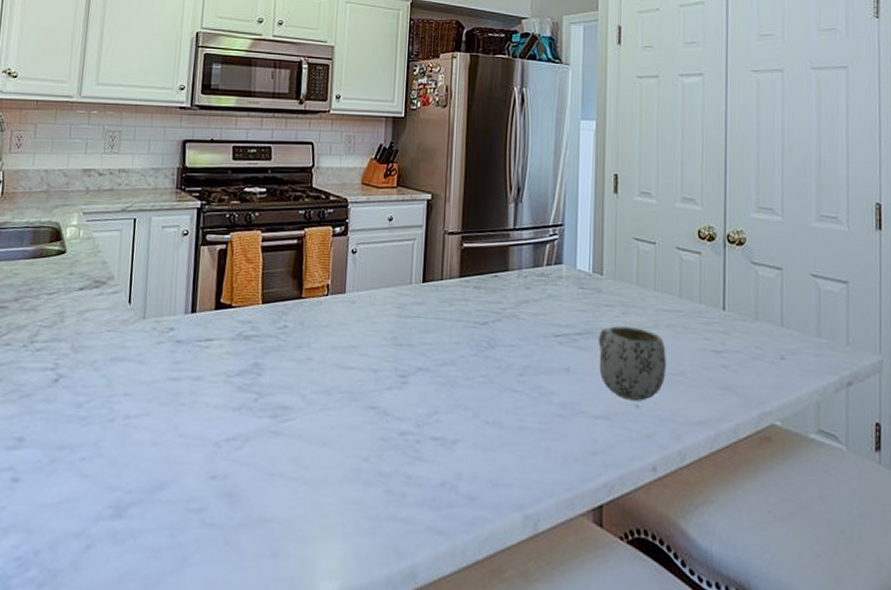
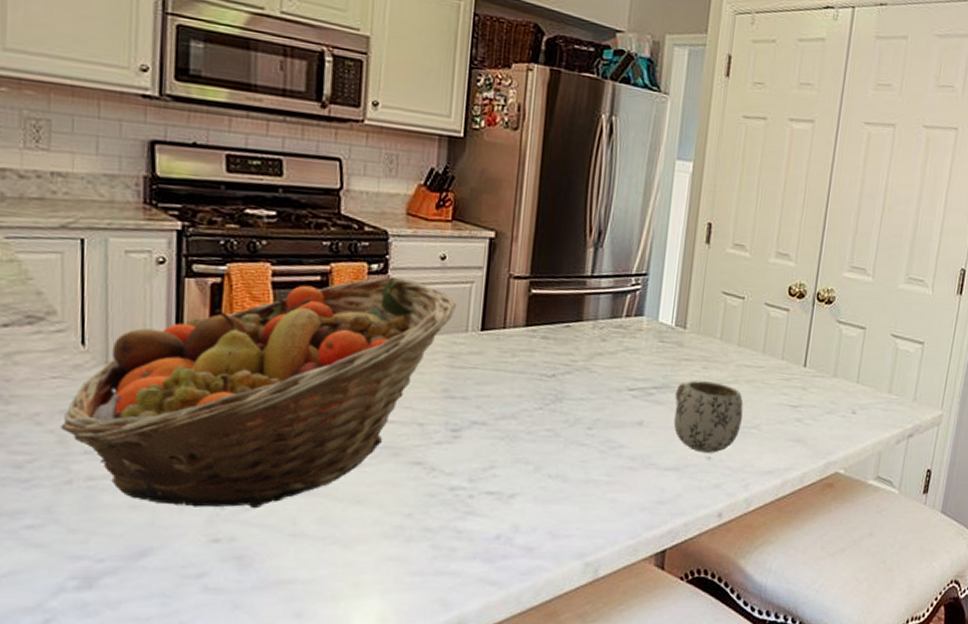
fruit basket: none [110,237,402,448] -> present [60,276,457,509]

